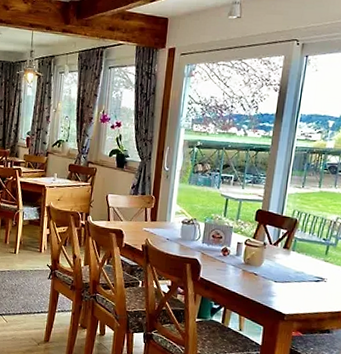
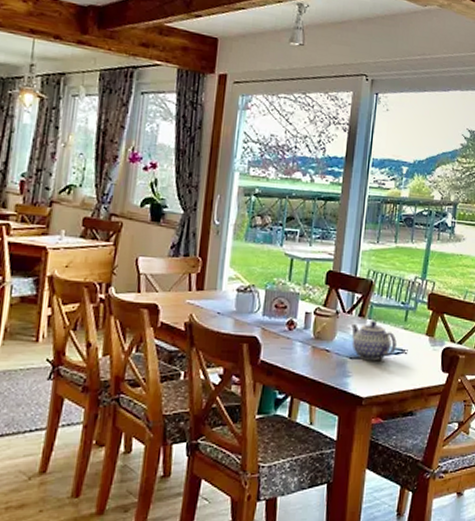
teapot: none [276,252,317,286] -> present [350,320,397,361]

